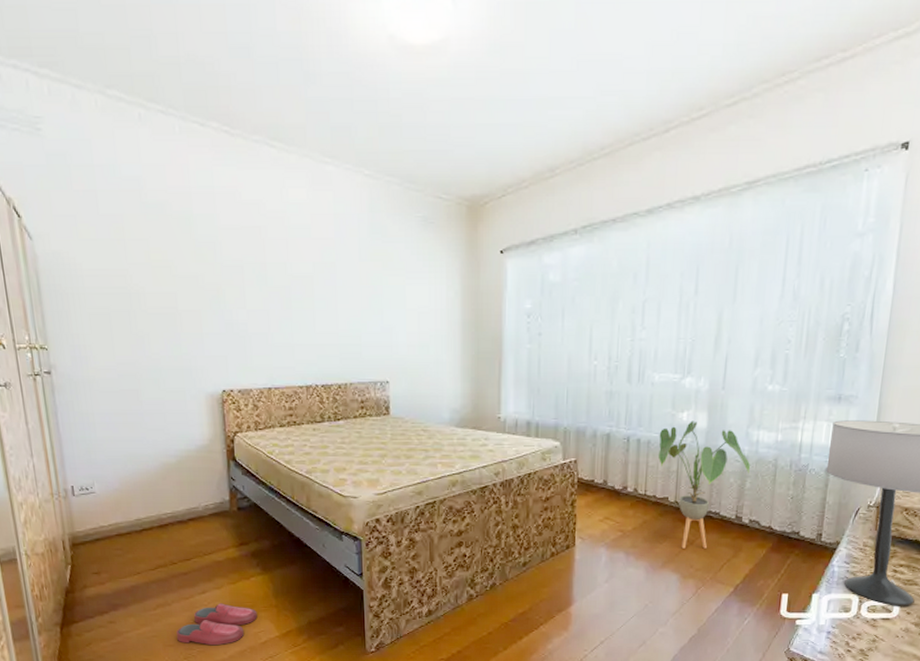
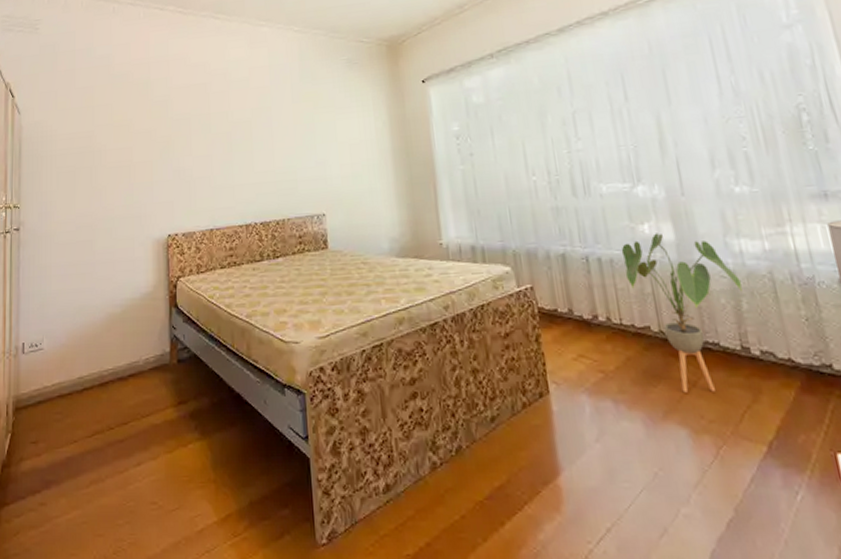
slippers: present [176,603,257,646] -> none [108,478,194,535]

